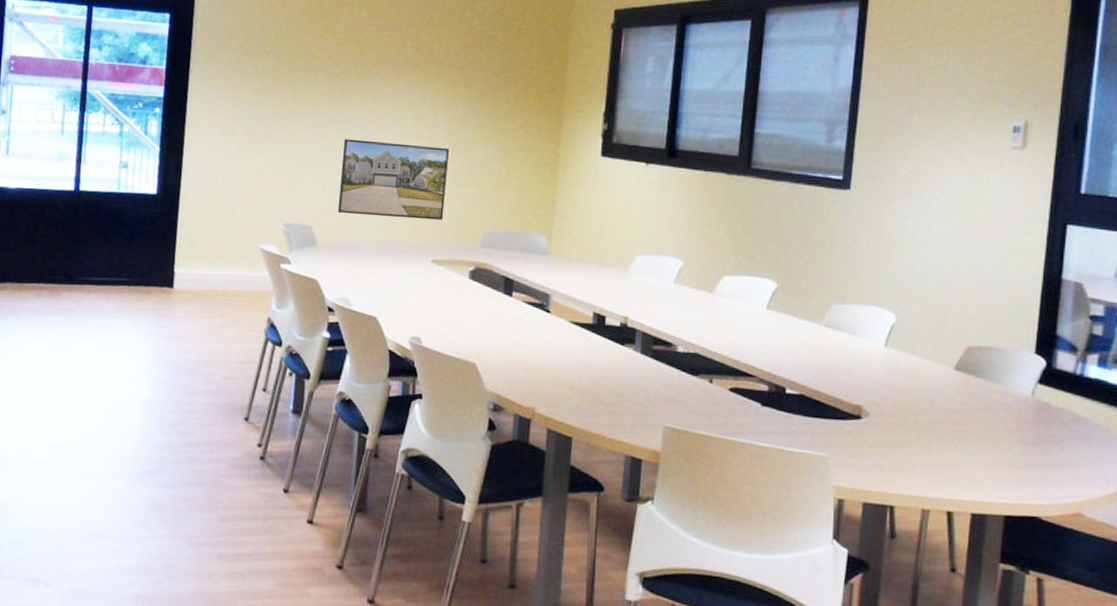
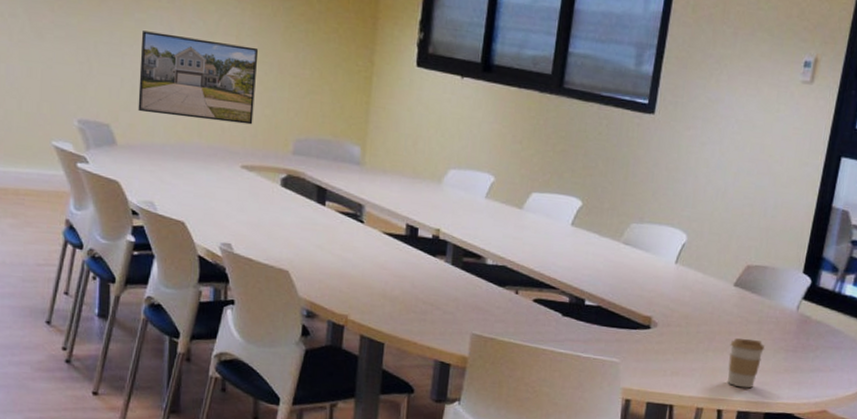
coffee cup: none [955,429,998,487] -> present [728,338,765,389]

